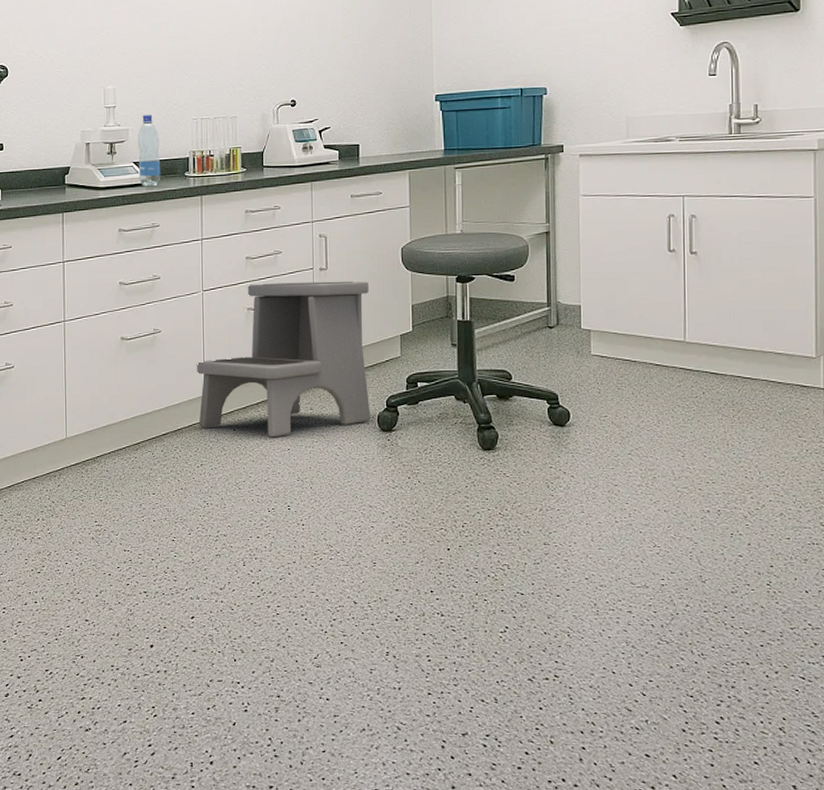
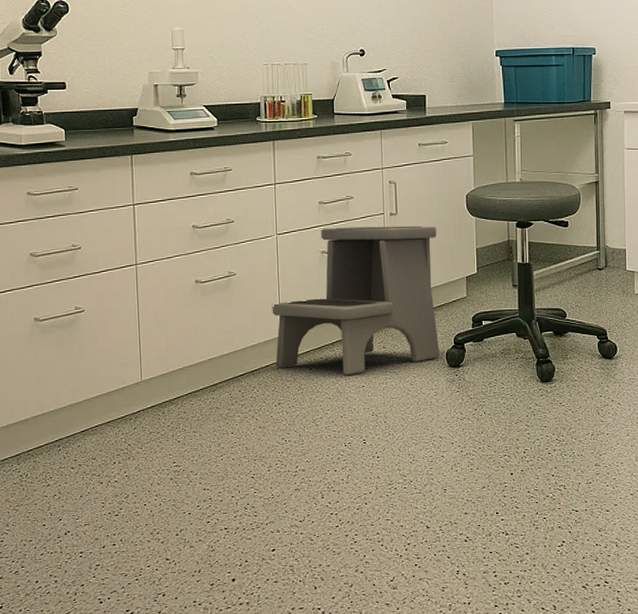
bottle: present [138,115,161,187] -> none [207,58,233,131]

